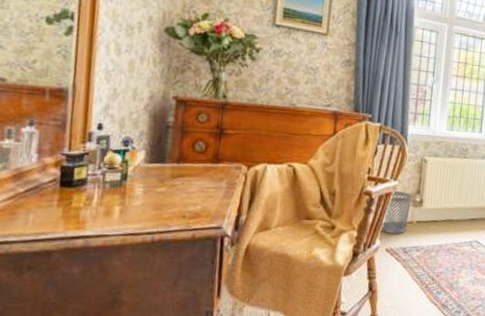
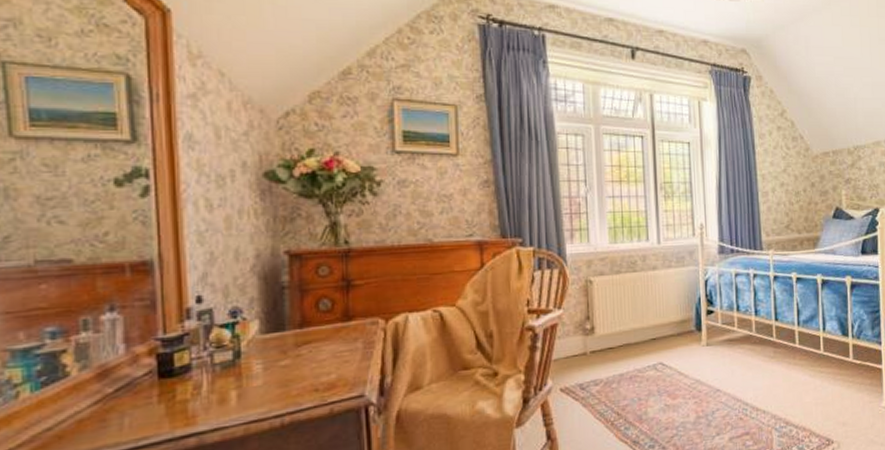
wastebasket: present [381,191,412,234] -> none [550,320,581,371]

